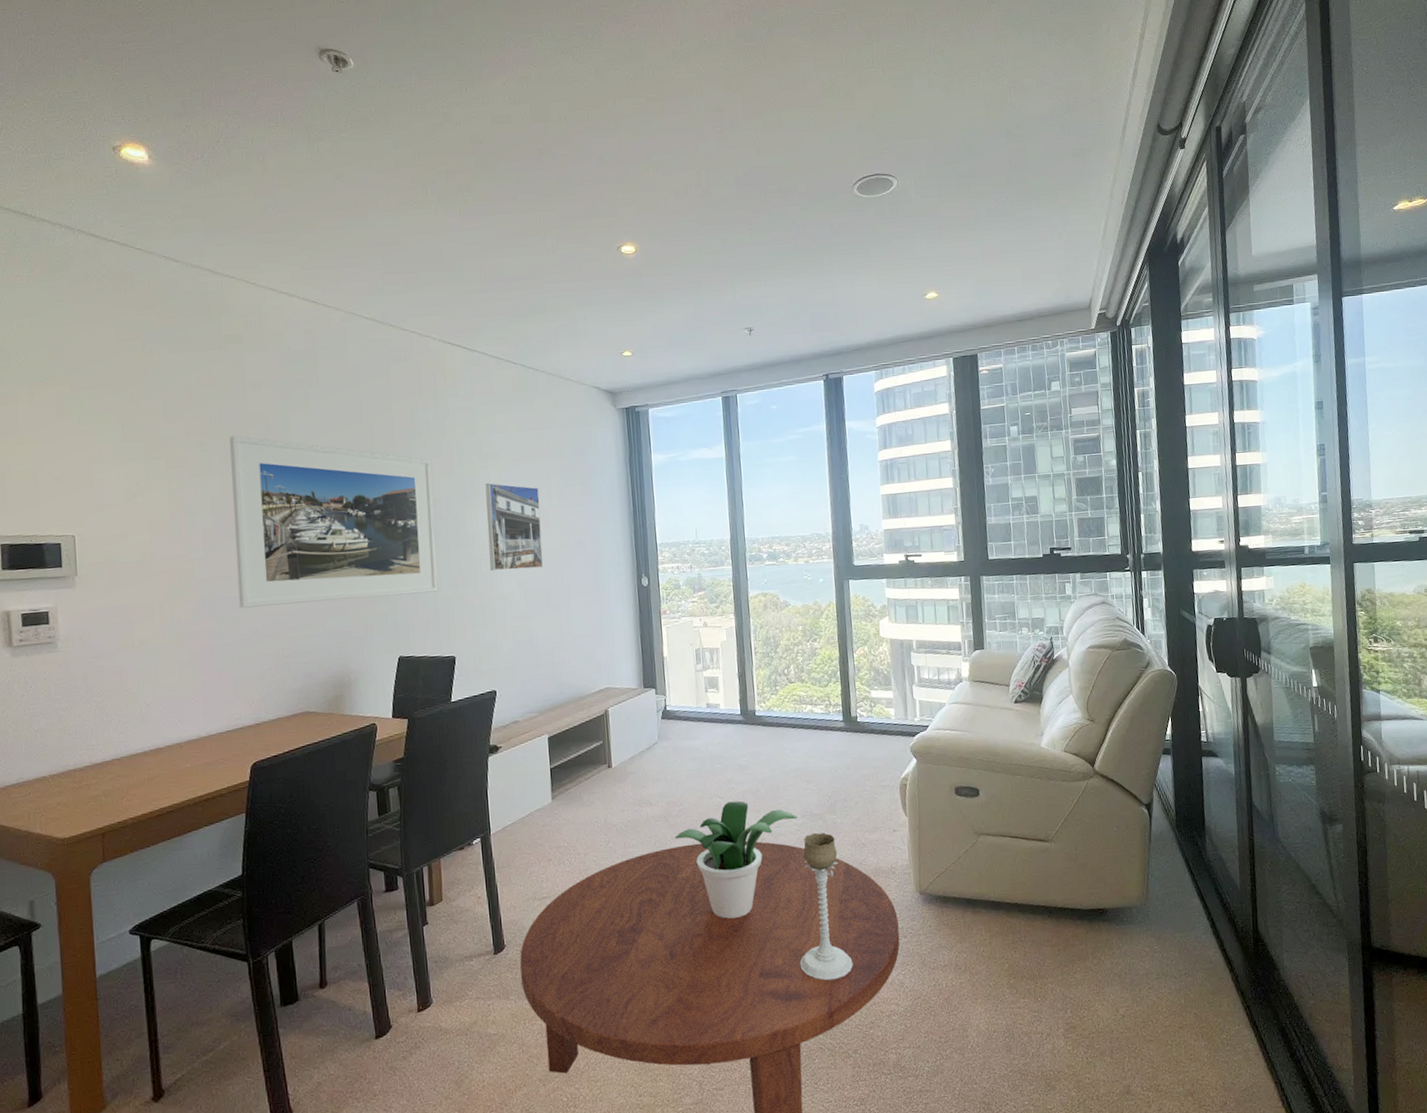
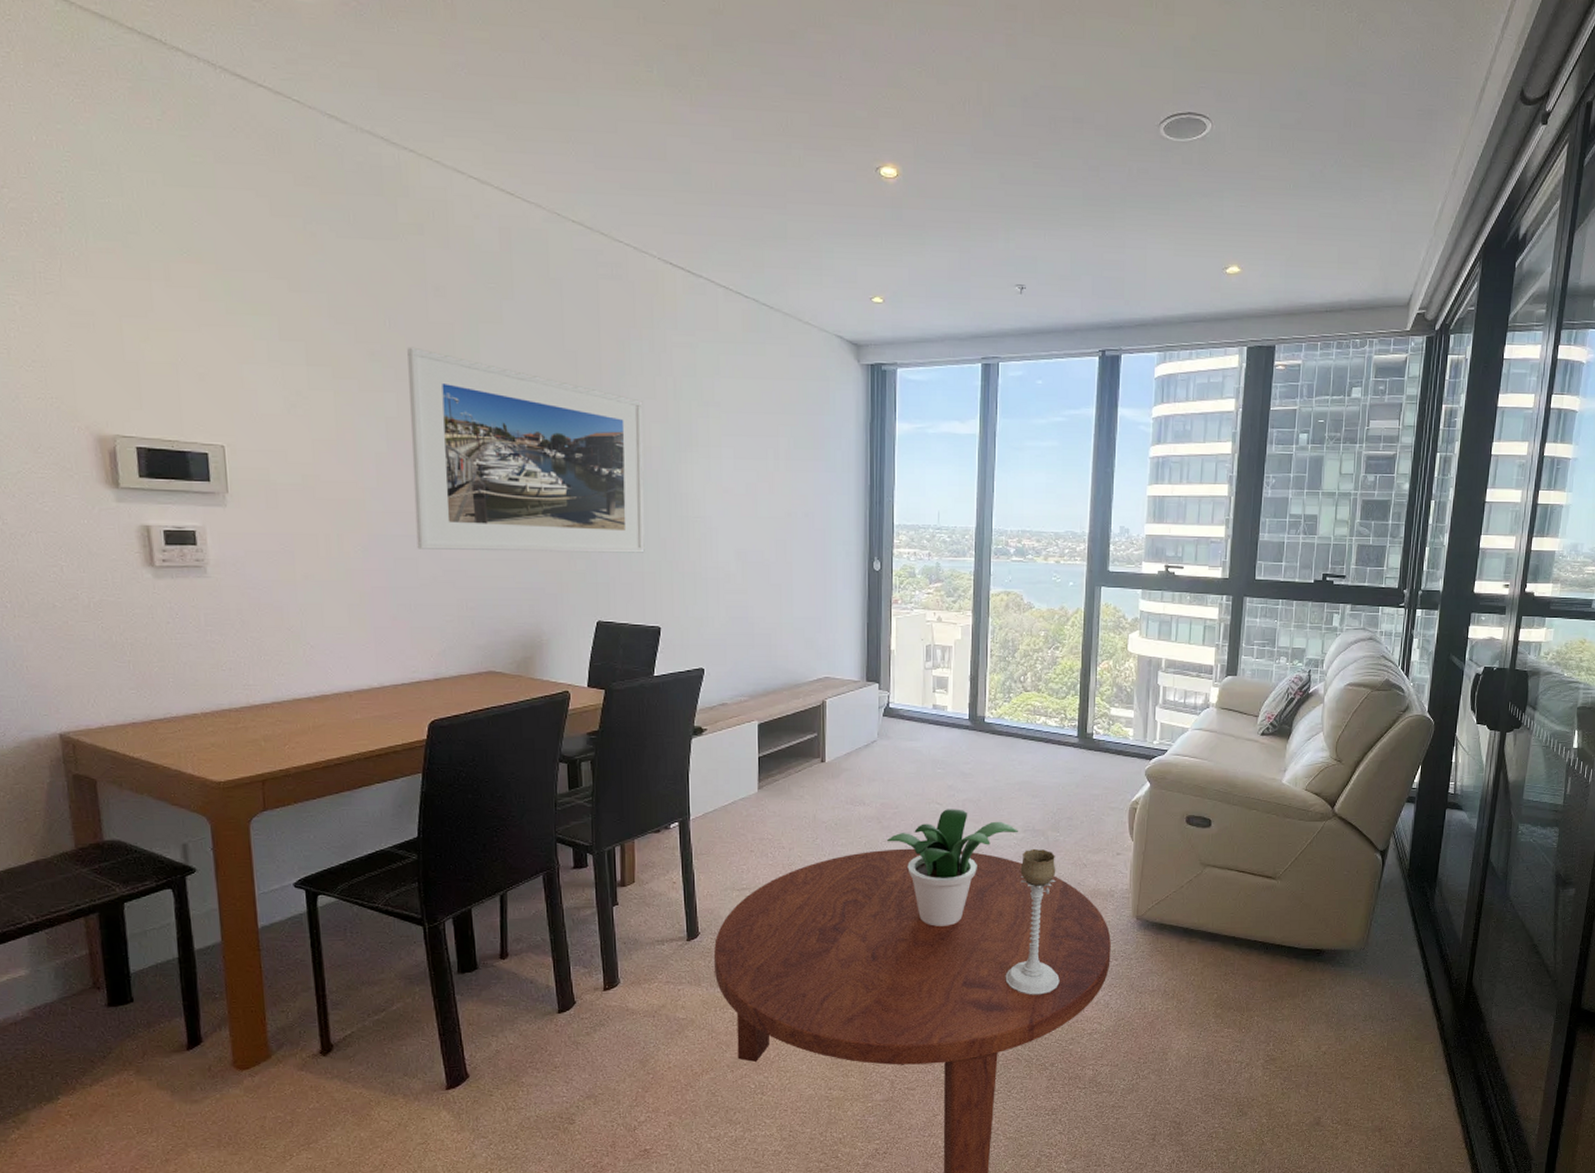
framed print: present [485,483,544,571] -> none [704,436,765,539]

